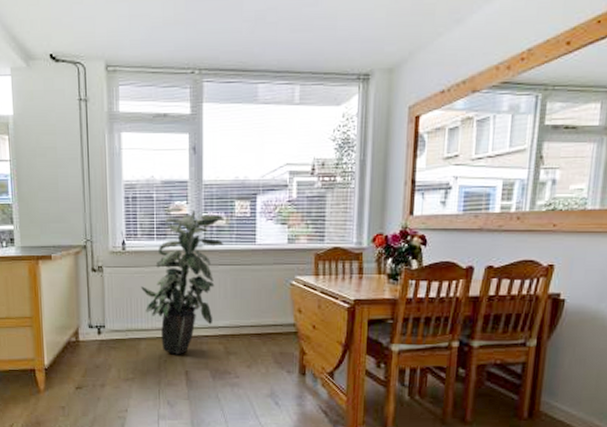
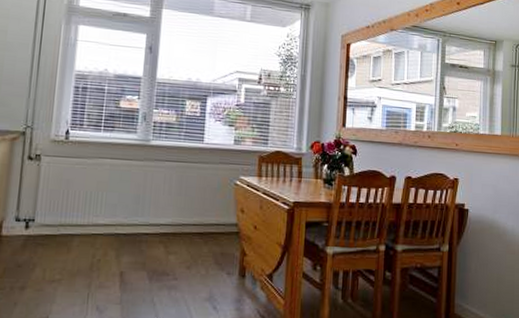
indoor plant: present [141,207,226,355] -> none [81,100,176,254]

